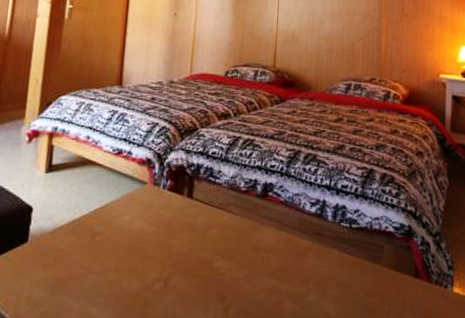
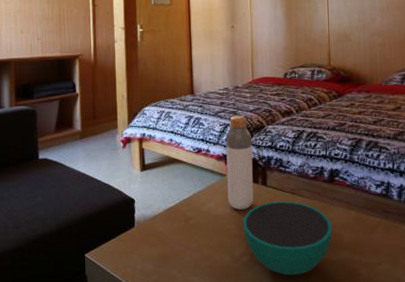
bottle: none [146,114,182,226] -> present [226,115,254,210]
bowl: none [159,217,260,308] -> present [242,201,332,276]

